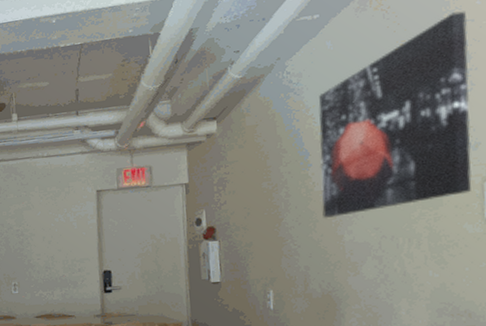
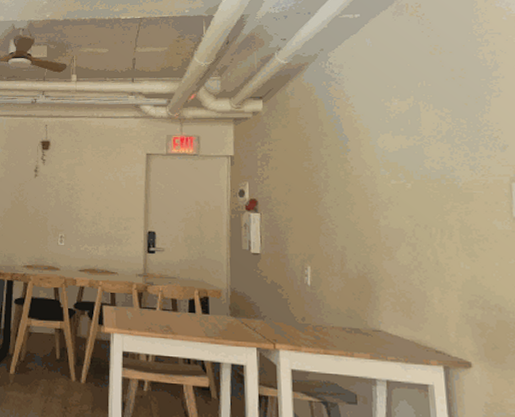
wall art: present [318,11,472,219] -> none [357,24,501,203]

